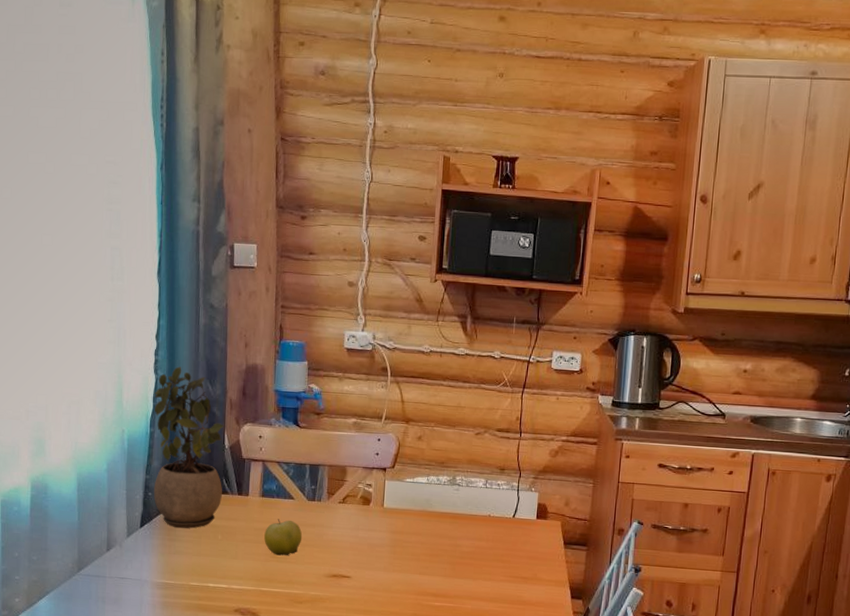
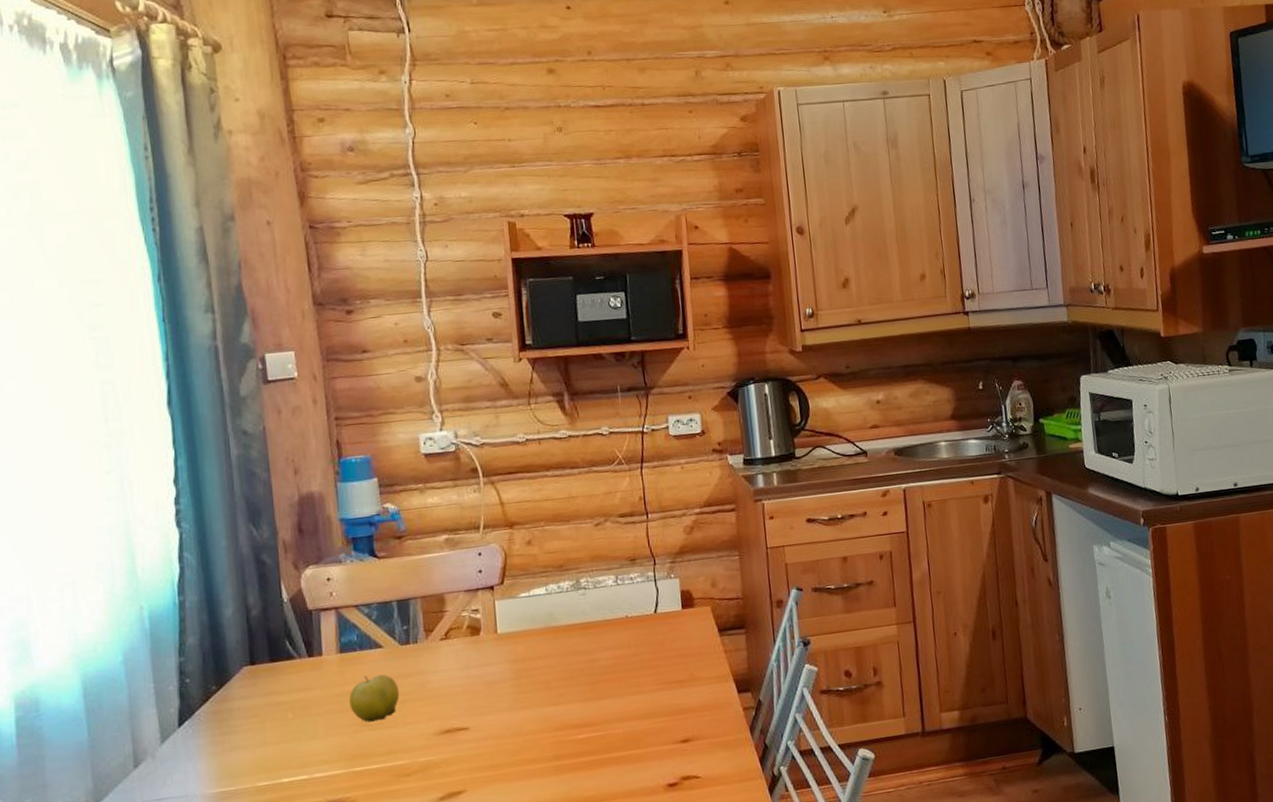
potted plant: present [153,366,225,529] -> none [179,512,287,717]

